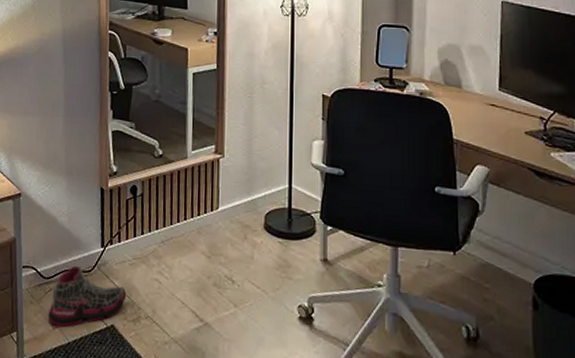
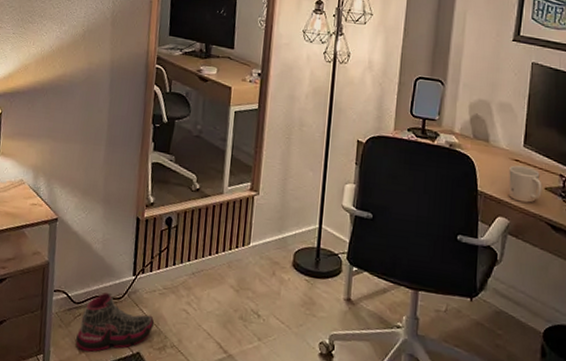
mug: none [485,110,522,149] -> present [508,165,542,203]

